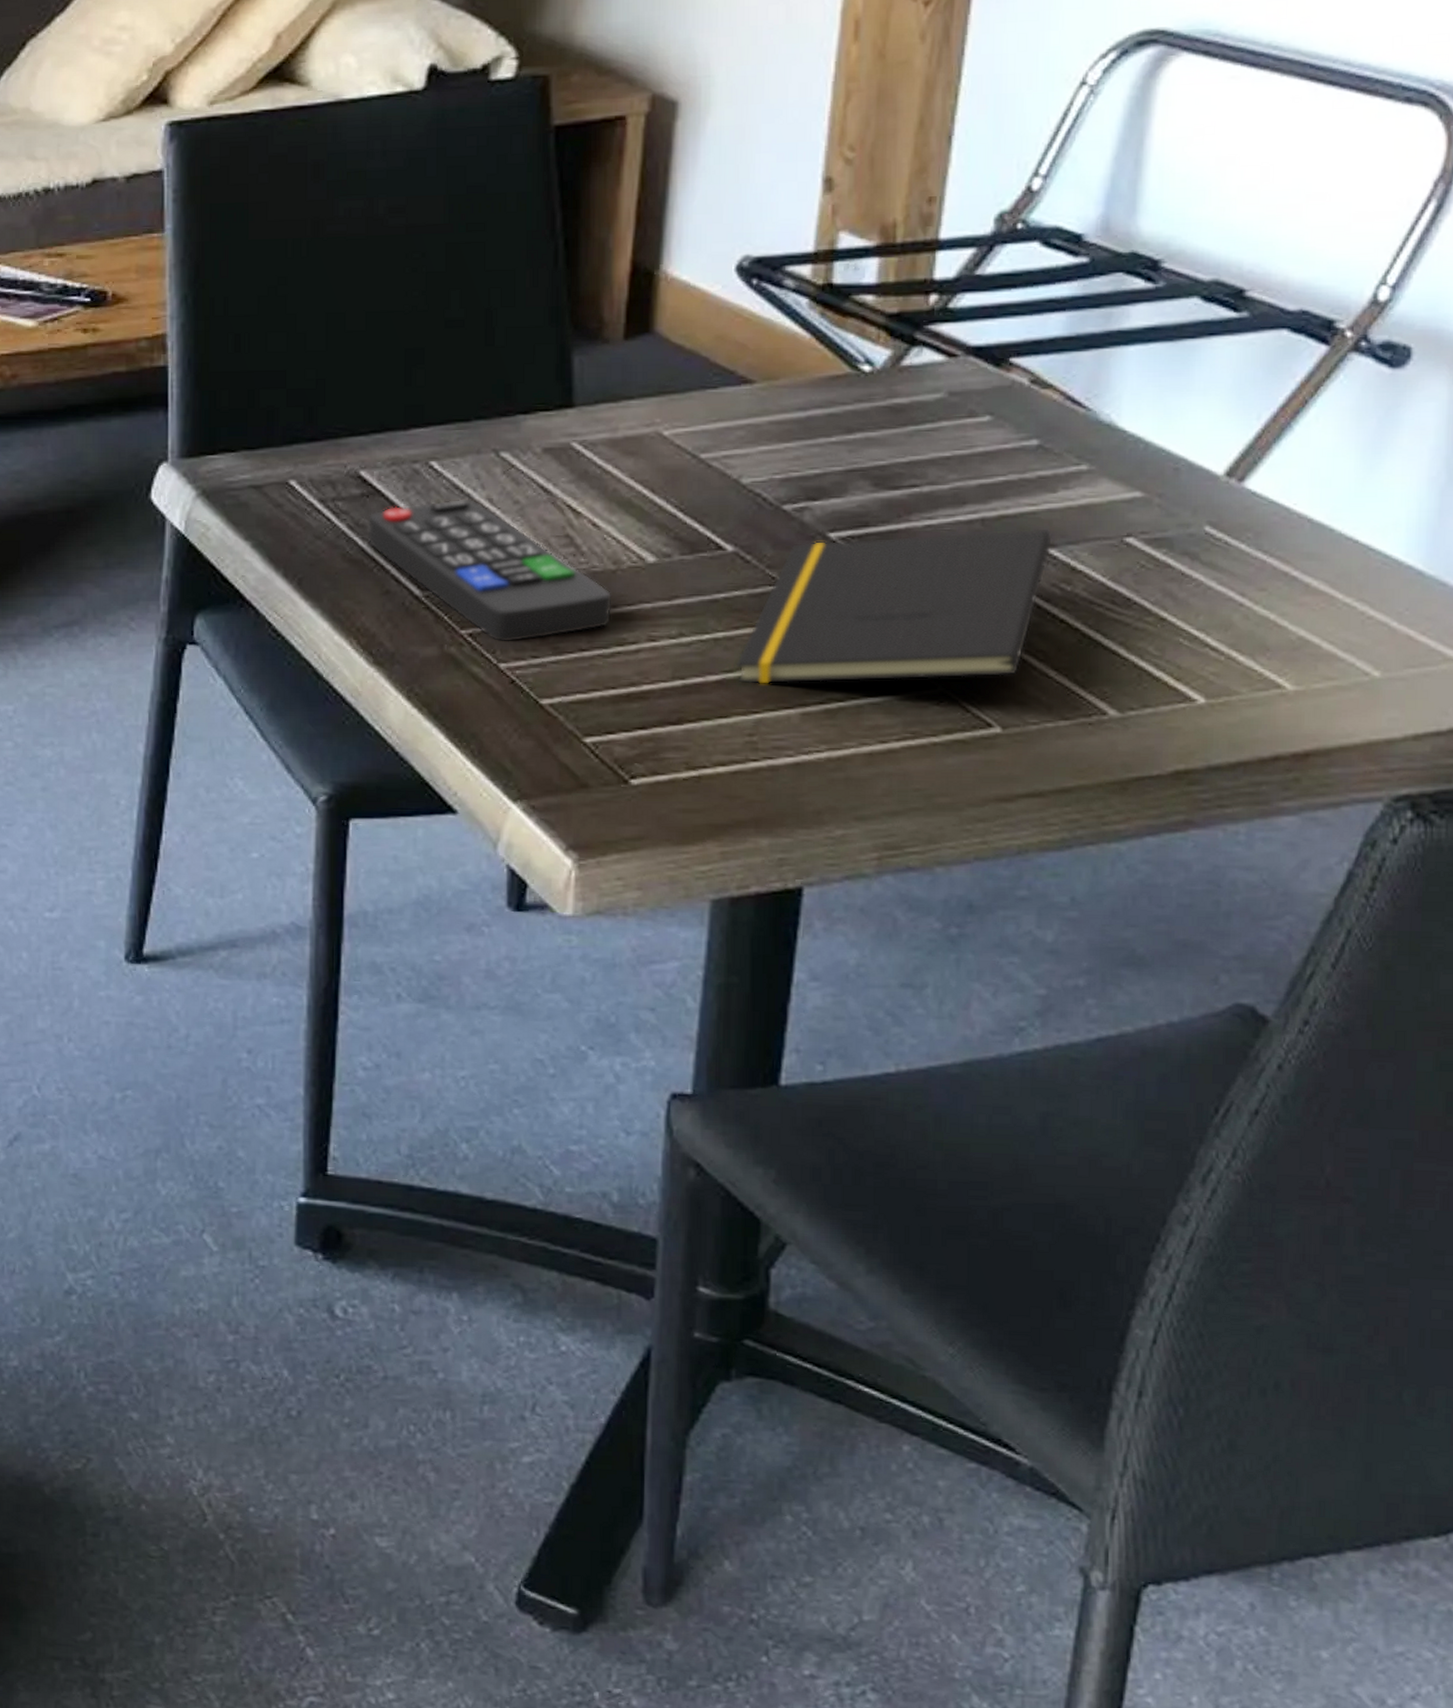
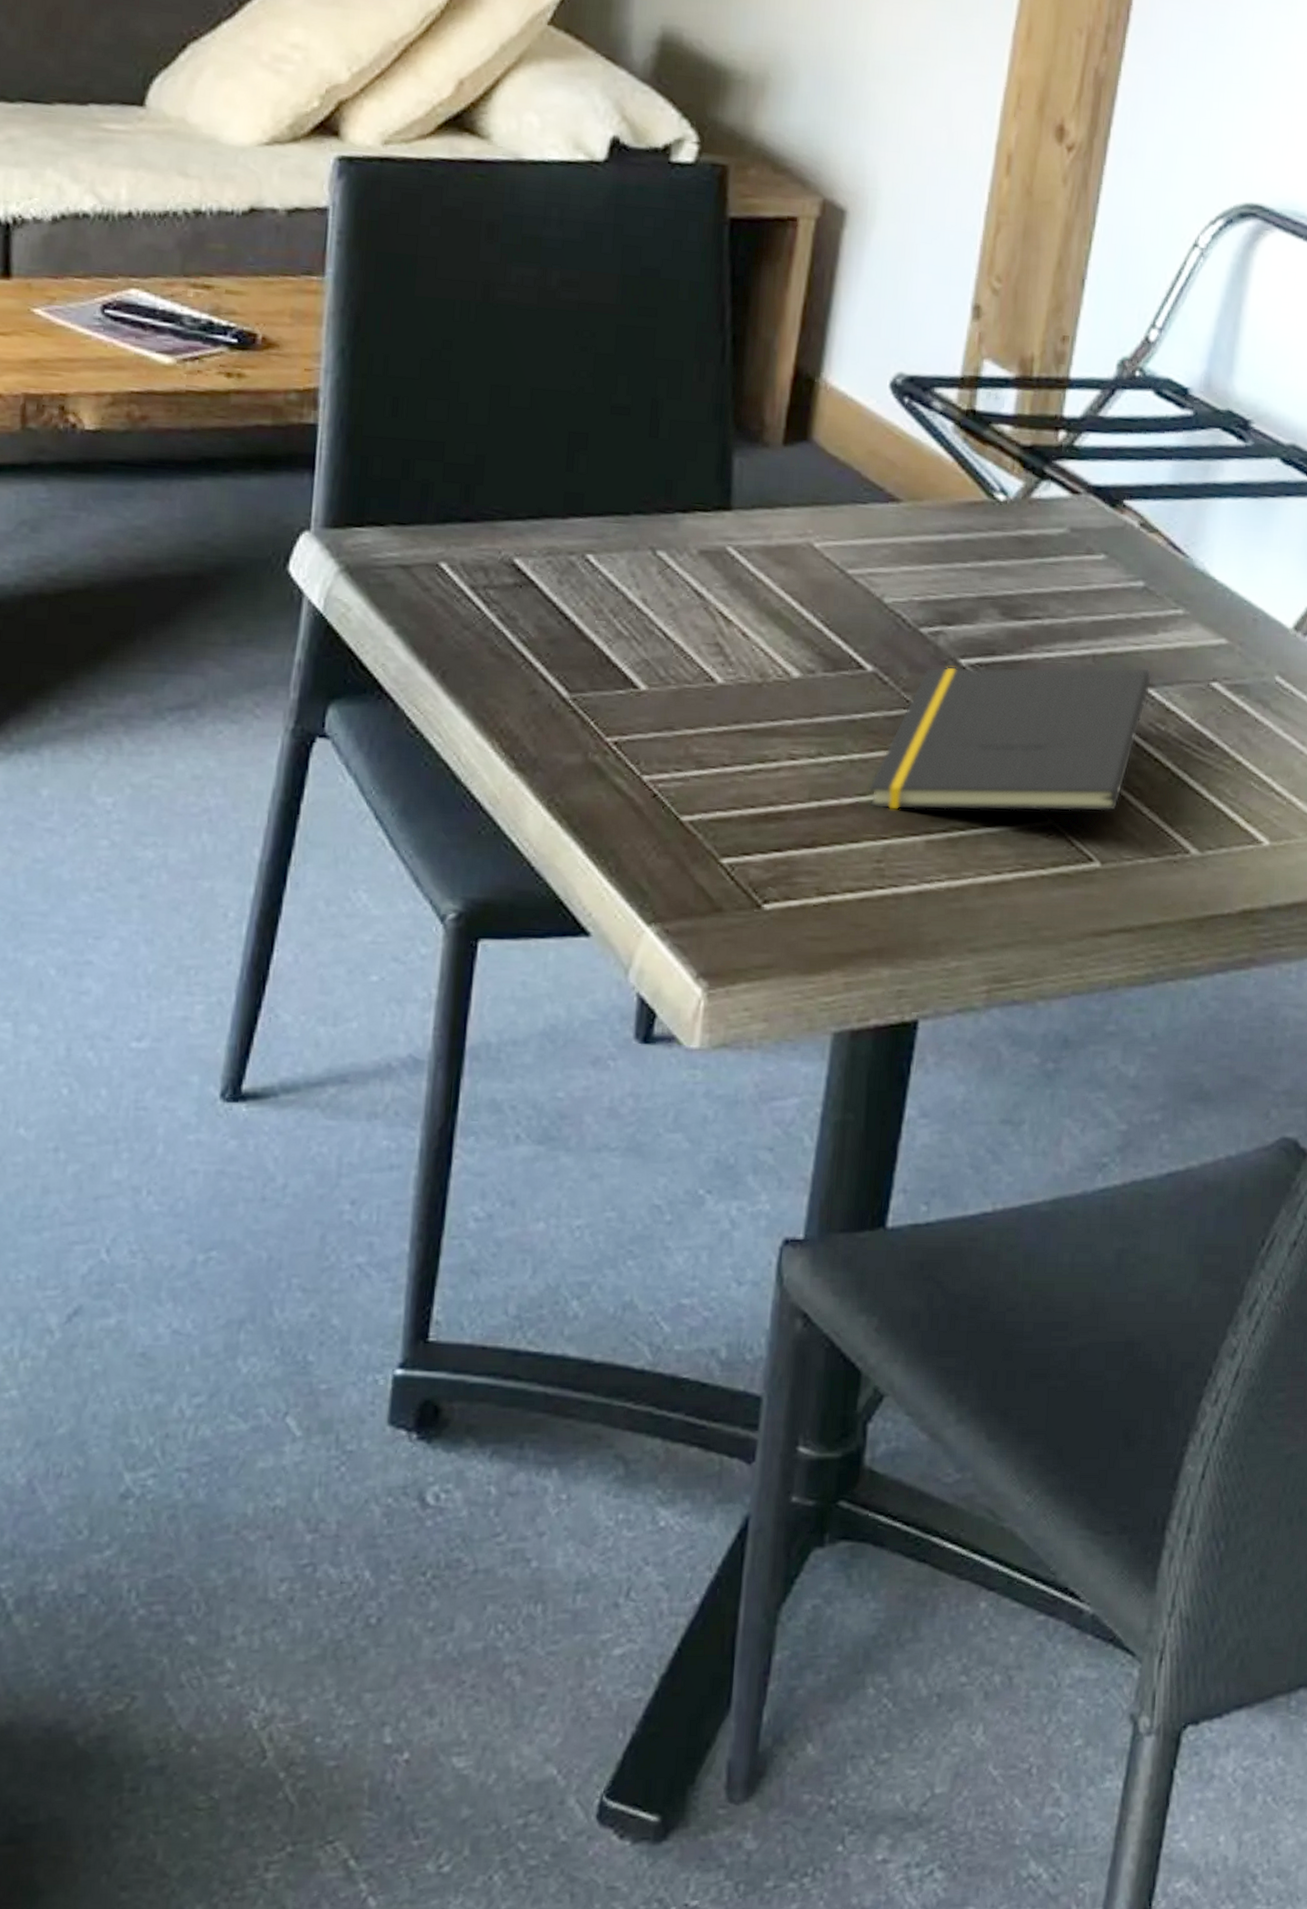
remote control: present [367,498,612,642] -> none [517,596,757,753]

